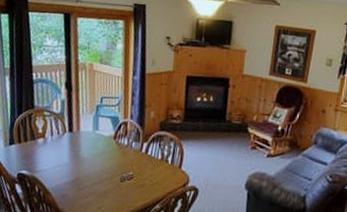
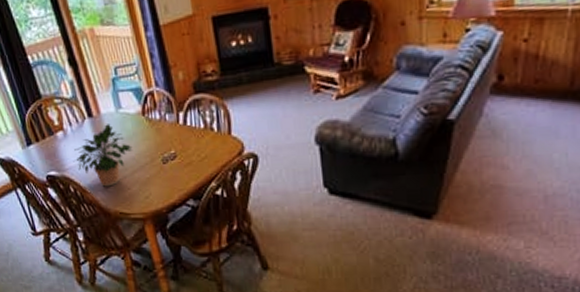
potted plant: none [45,140,99,193] -> present [73,124,133,187]

